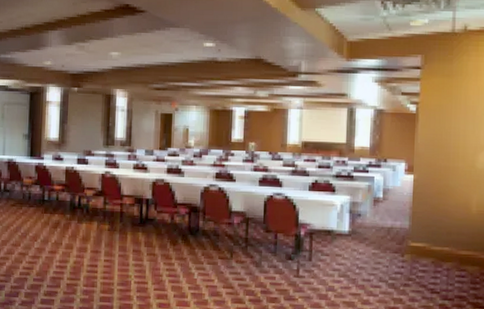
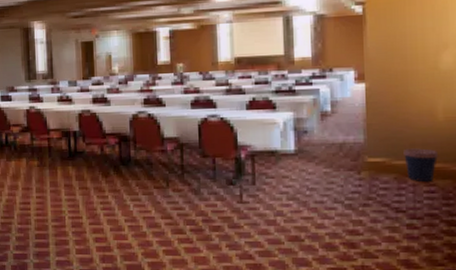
coffee cup: none [441,236,470,267] -> present [403,148,439,181]

